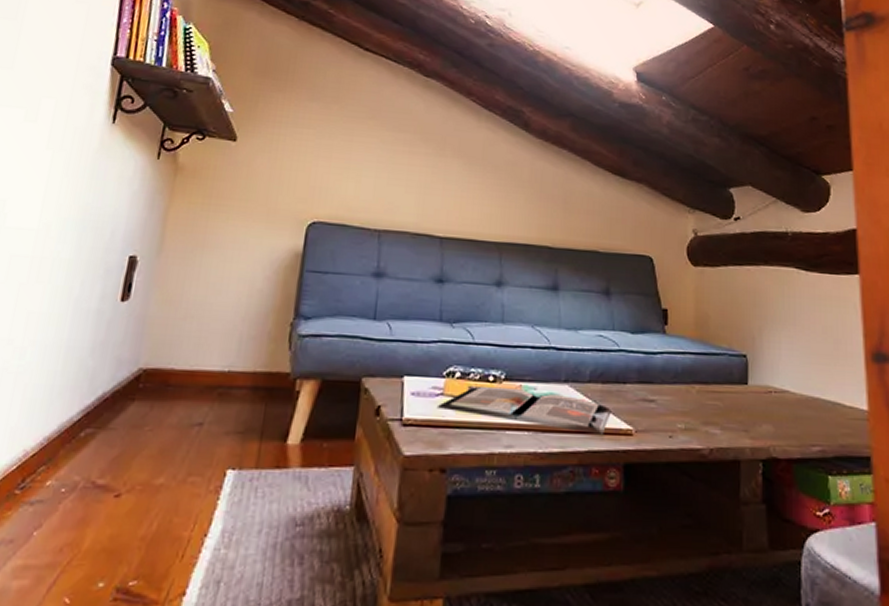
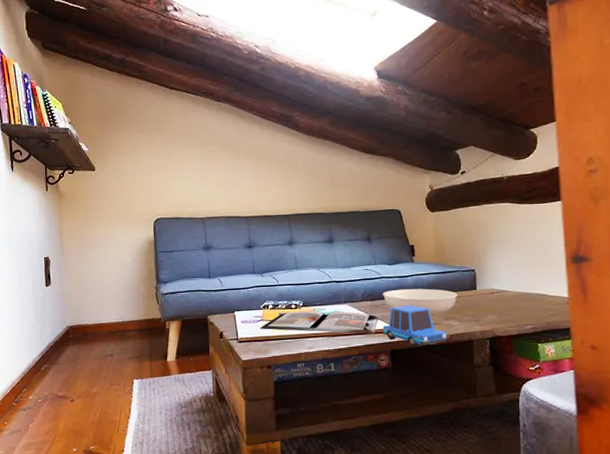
toy car: none [615,395,705,462] -> present [382,304,448,347]
bowl: none [619,371,722,421] -> present [382,288,458,319]

